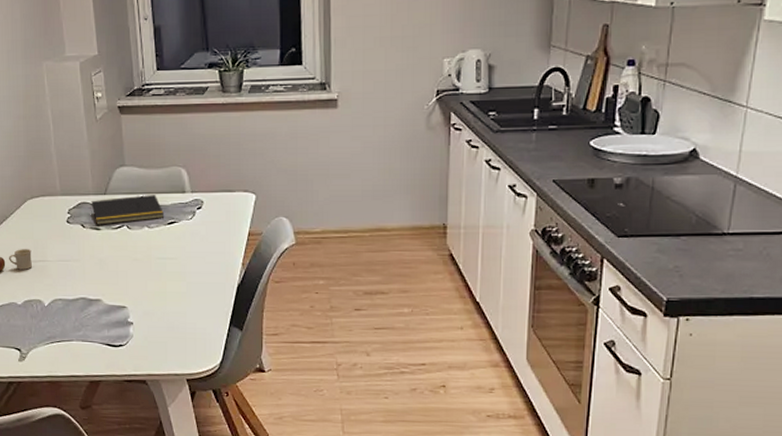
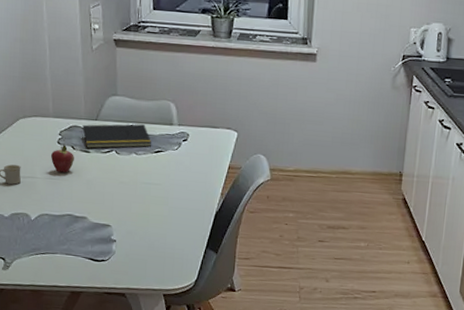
fruit: none [61,222,85,253] -> present [51,144,74,173]

